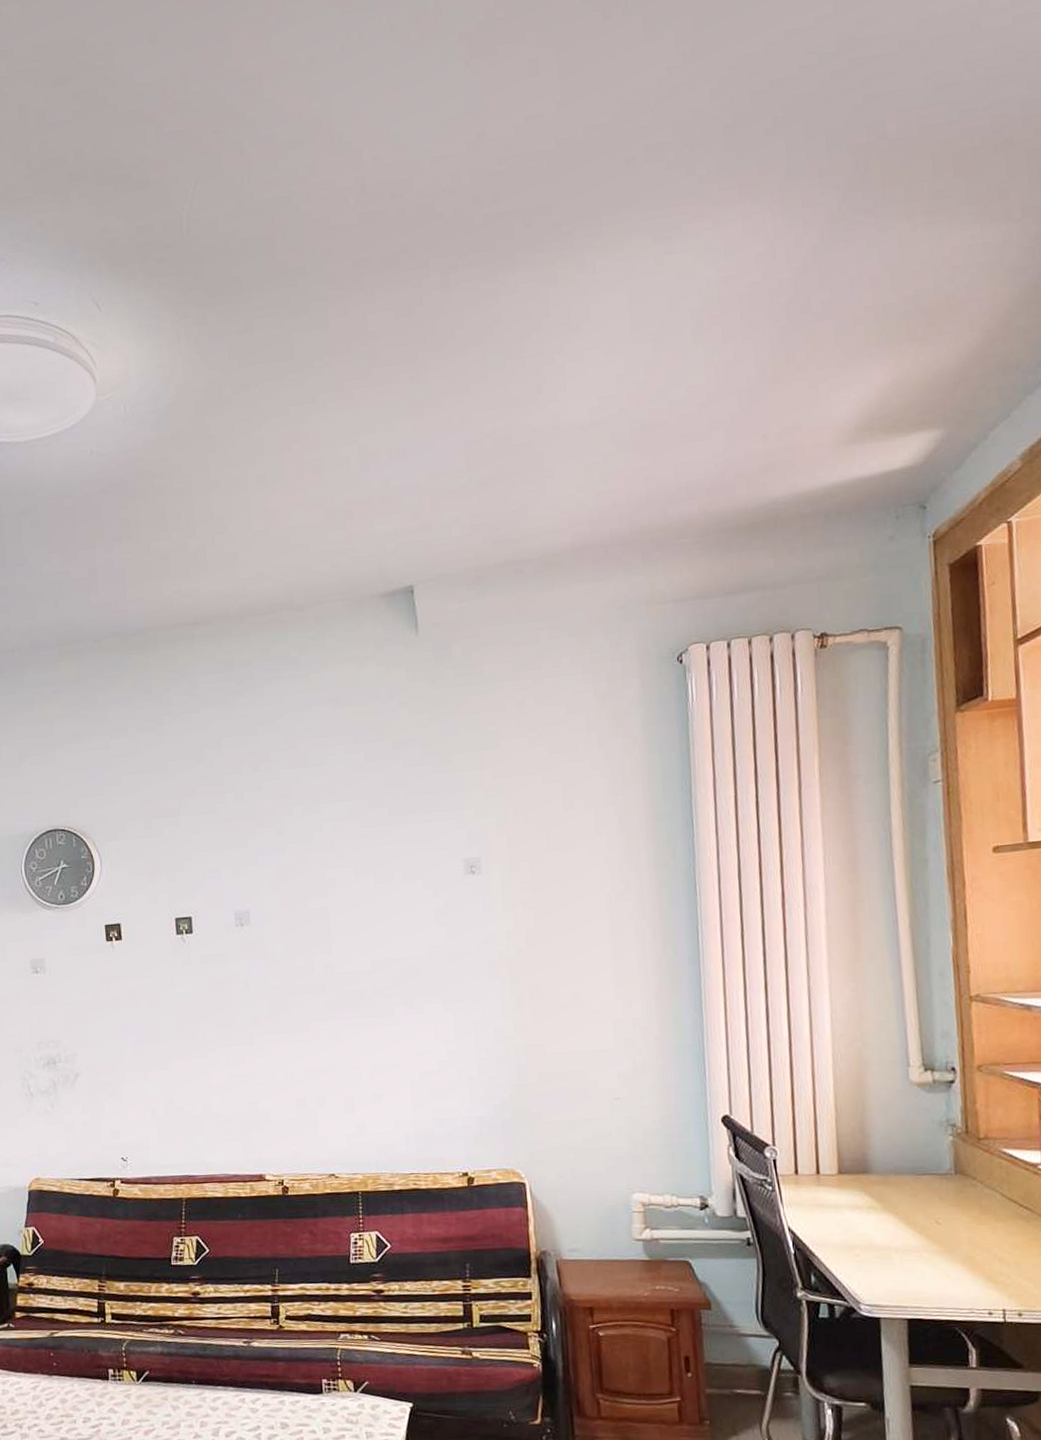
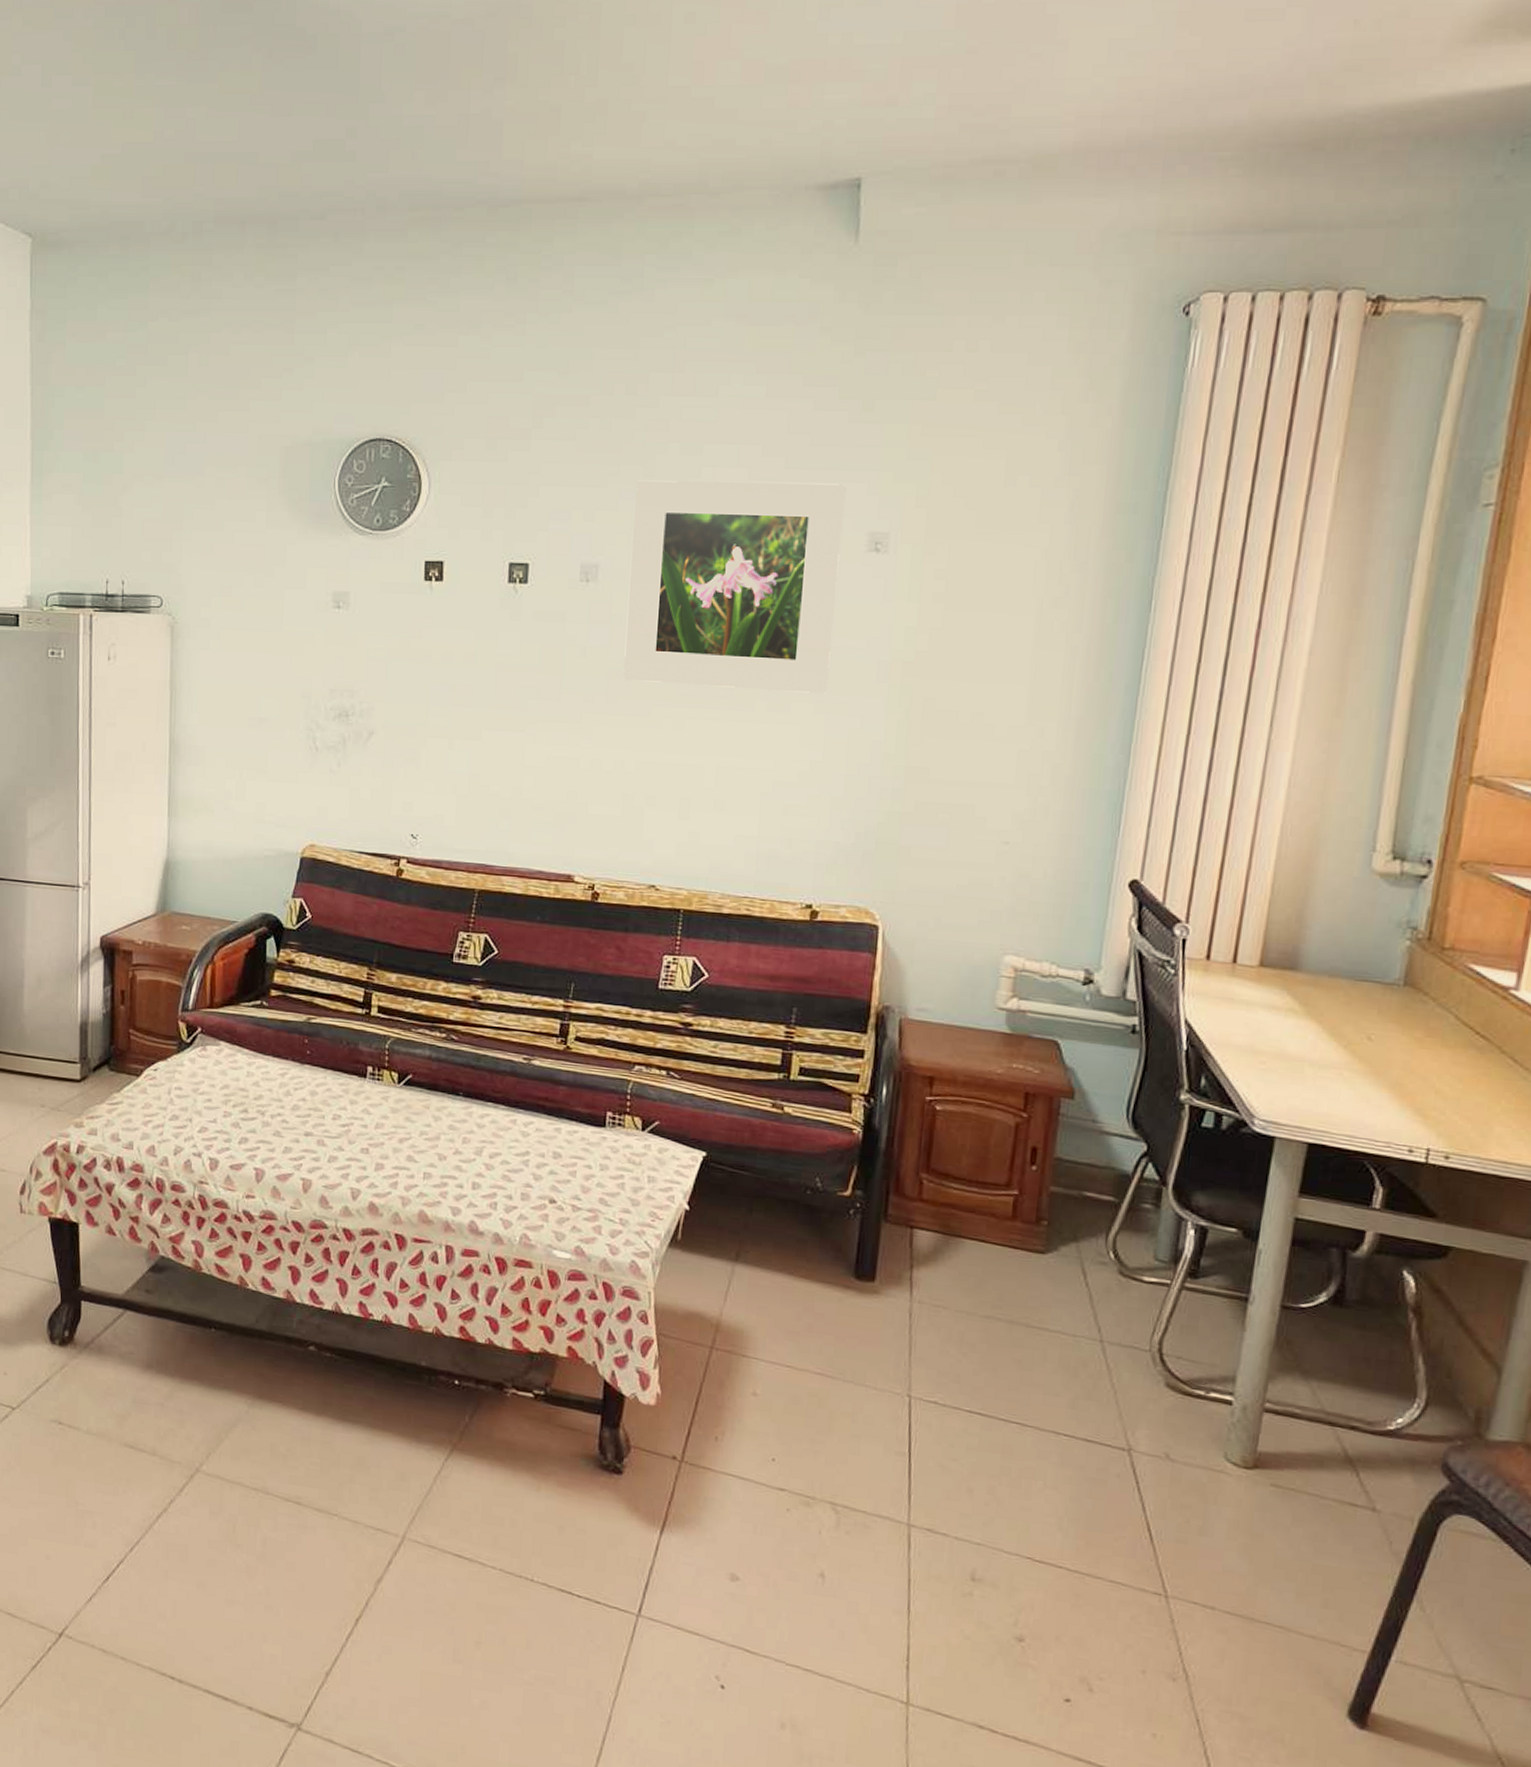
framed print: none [271,823,452,1004] -> present [623,480,846,694]

